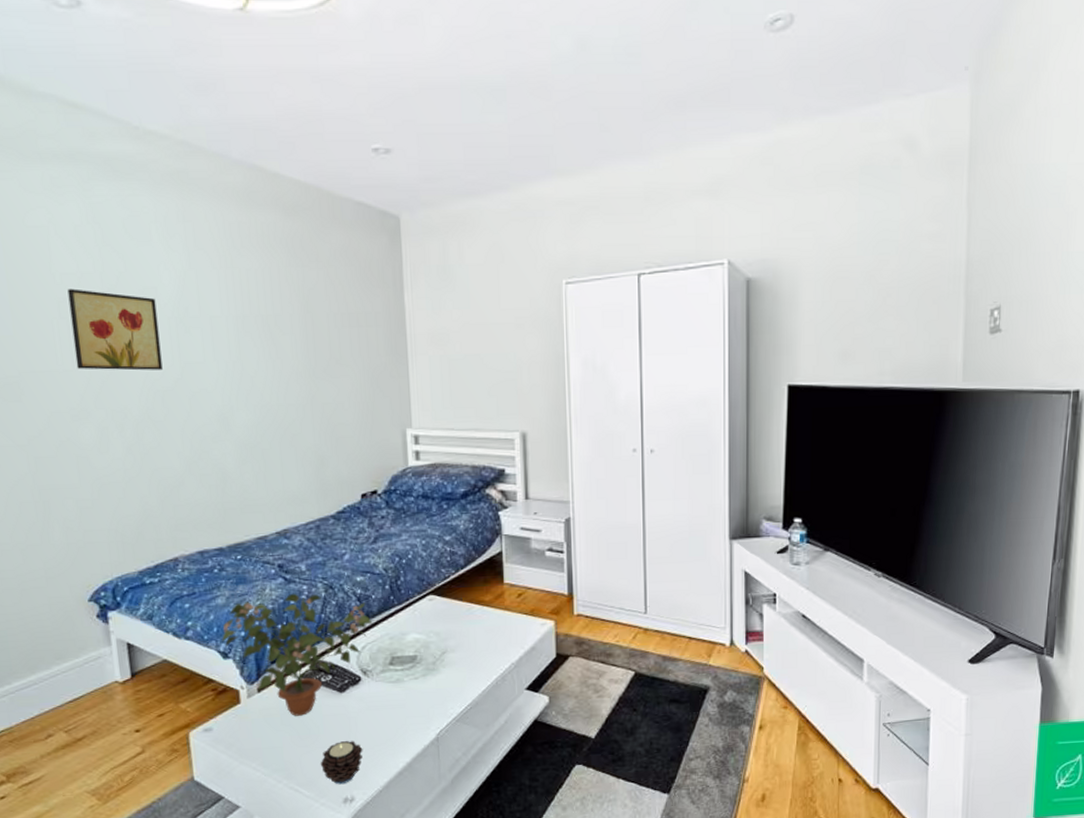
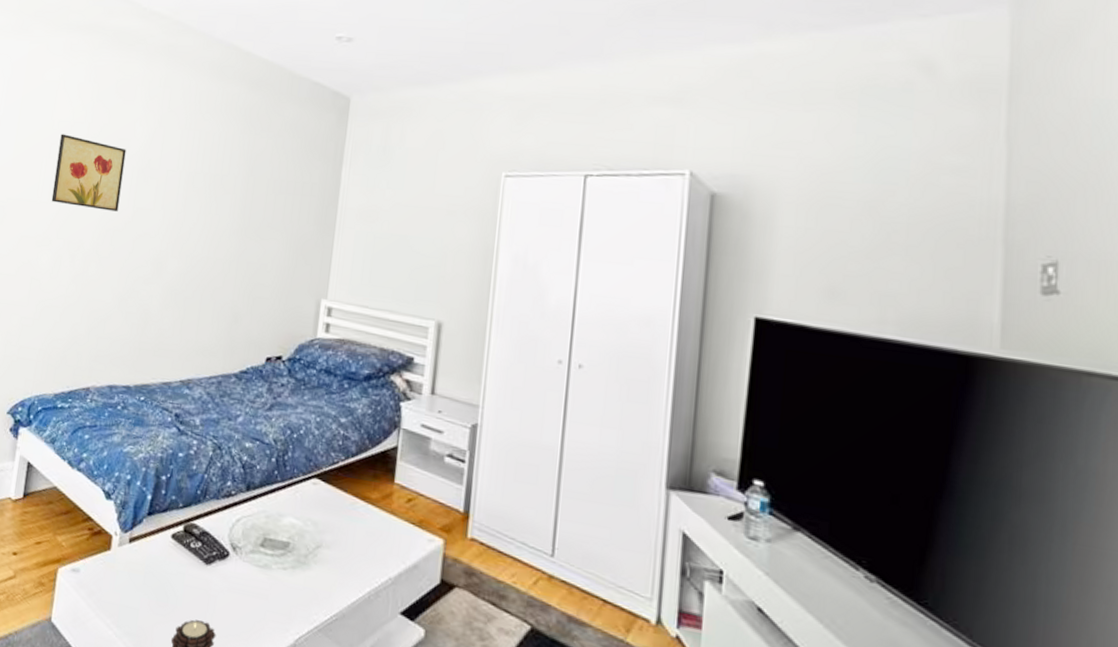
potted plant: present [222,593,373,716] -> none [109,444,252,580]

